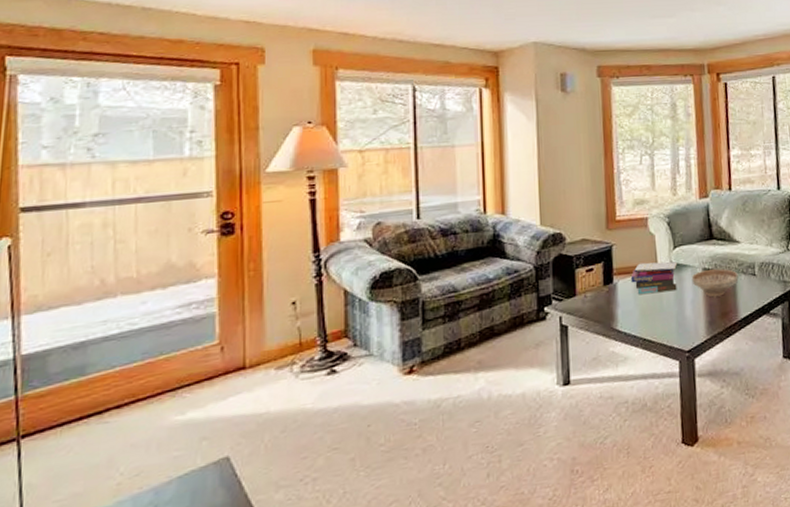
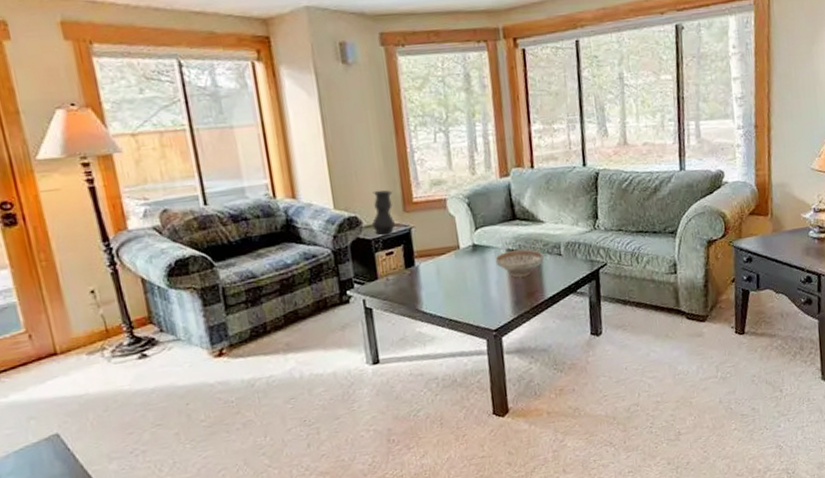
vase: none [576,208,598,252] -> present [372,190,395,236]
books: present [630,261,678,295] -> none [432,243,481,277]

